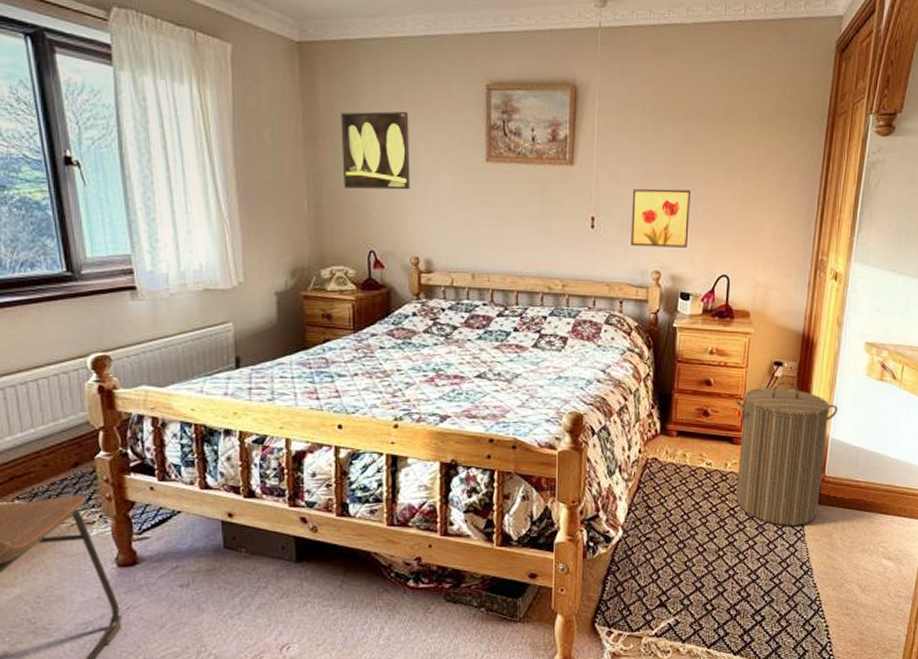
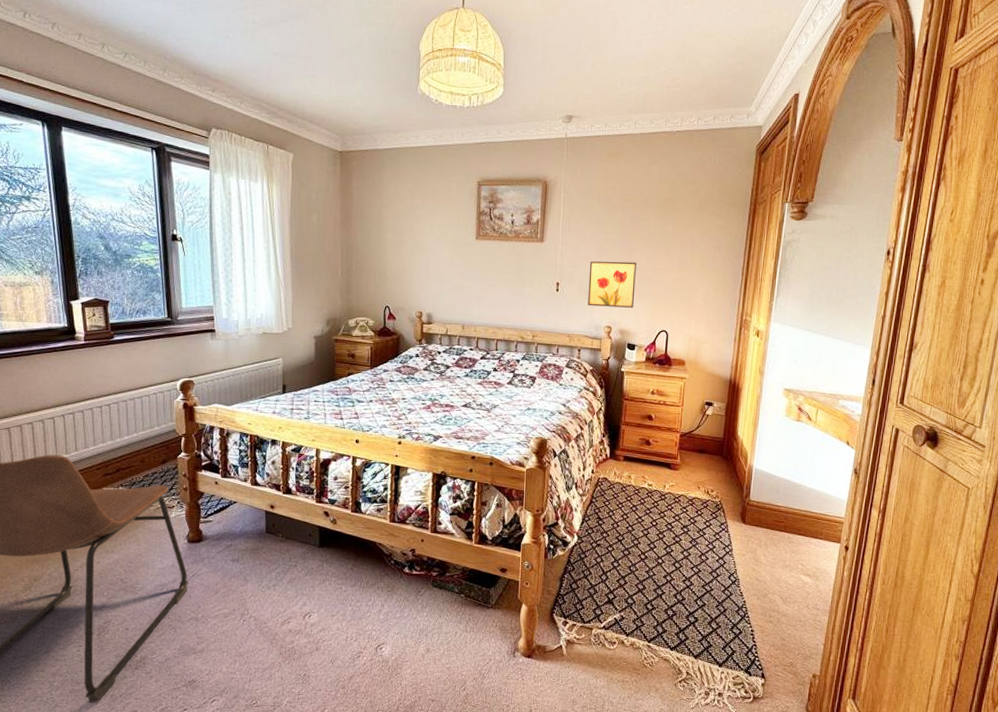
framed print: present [340,111,410,190] -> none [368,201,419,261]
laundry hamper: present [735,381,838,526] -> none [672,418,760,541]

